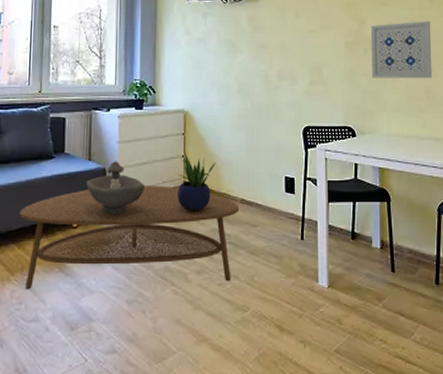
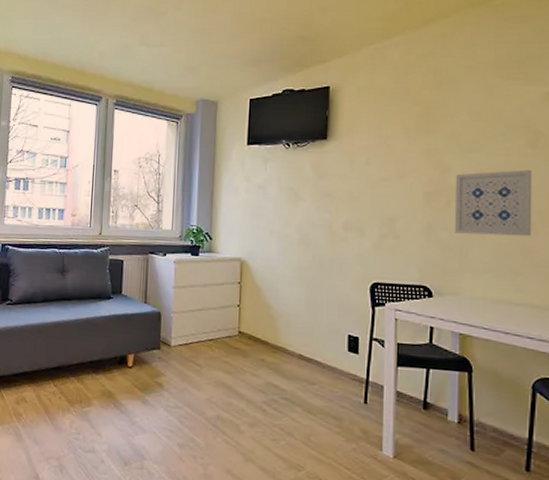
coffee table: present [20,186,240,289] -> none [80,331,297,438]
decorative bowl: present [86,161,144,215] -> none [141,305,198,359]
potted plant: present [178,152,217,212] -> none [232,301,274,363]

